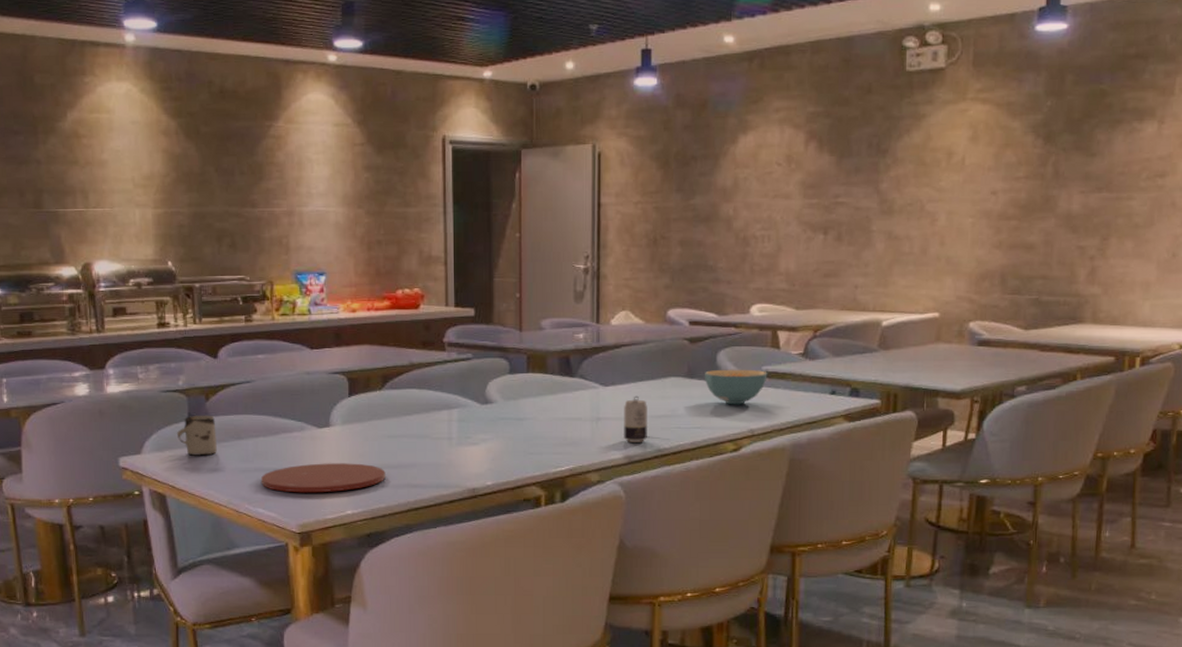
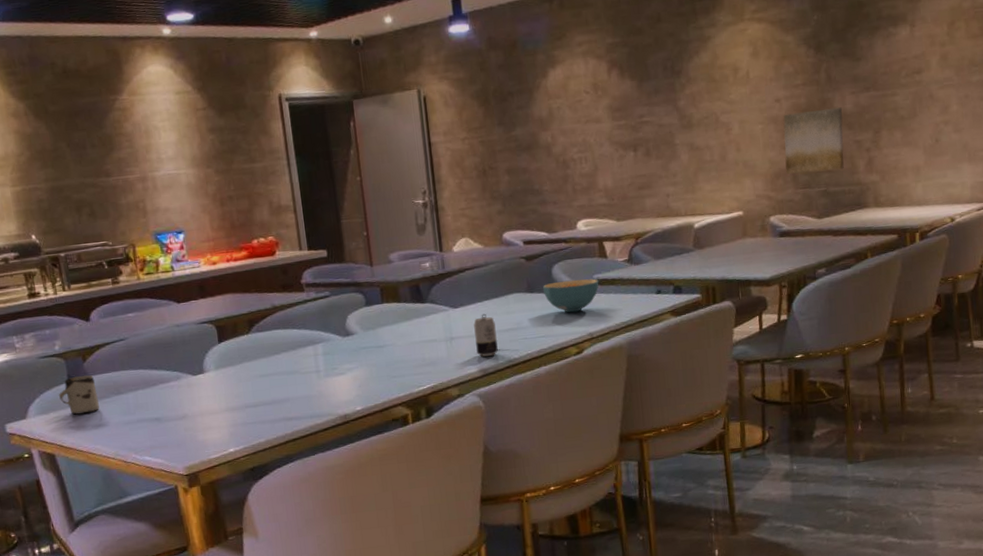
plate: present [260,463,386,493] -> none [144,403,262,439]
wall art: none [994,207,1067,277] -> present [783,107,844,174]

